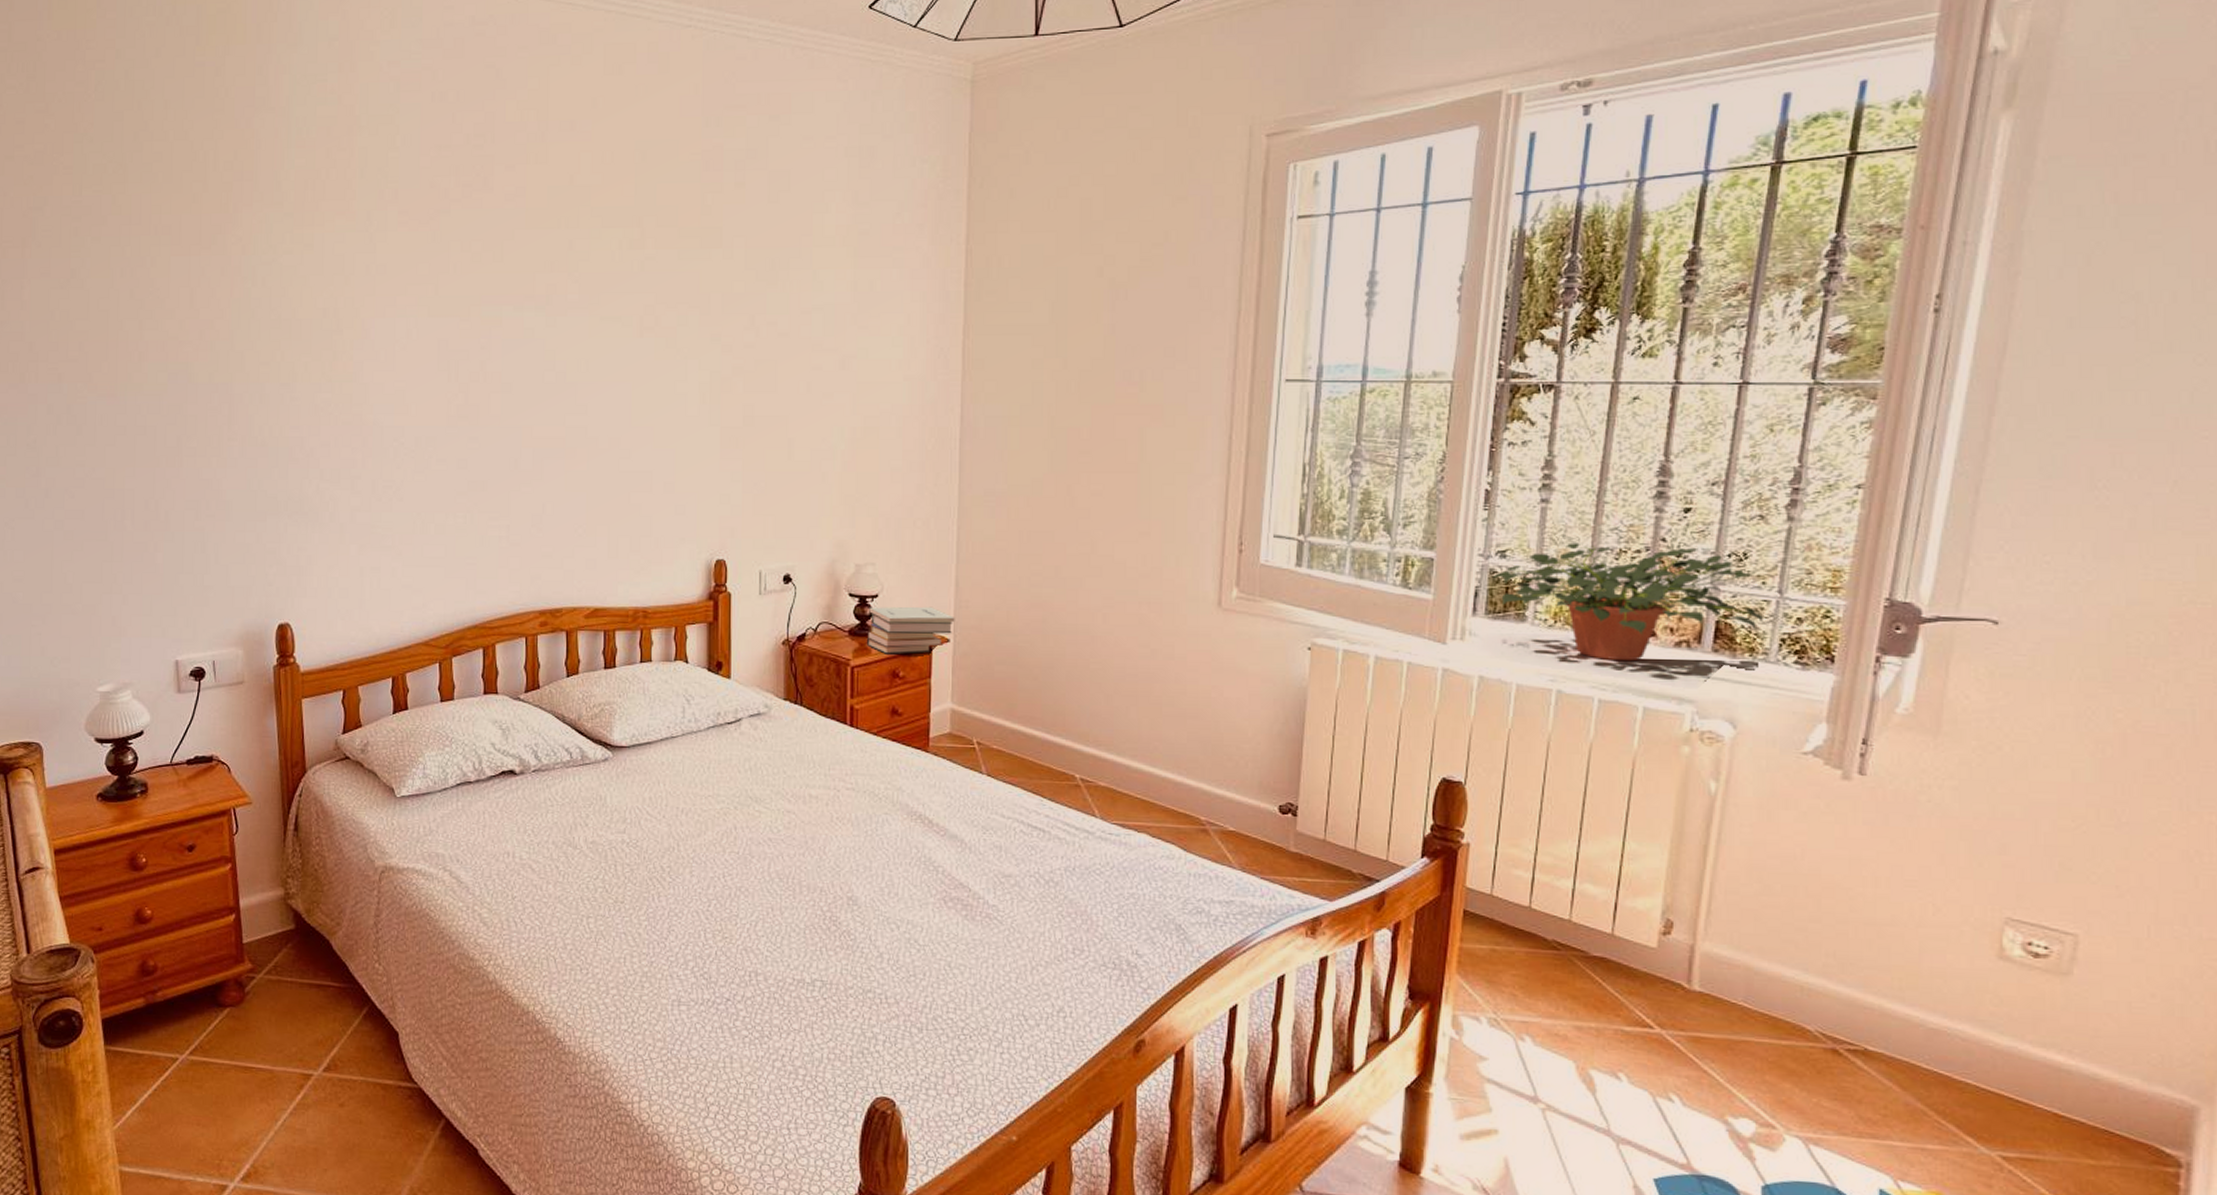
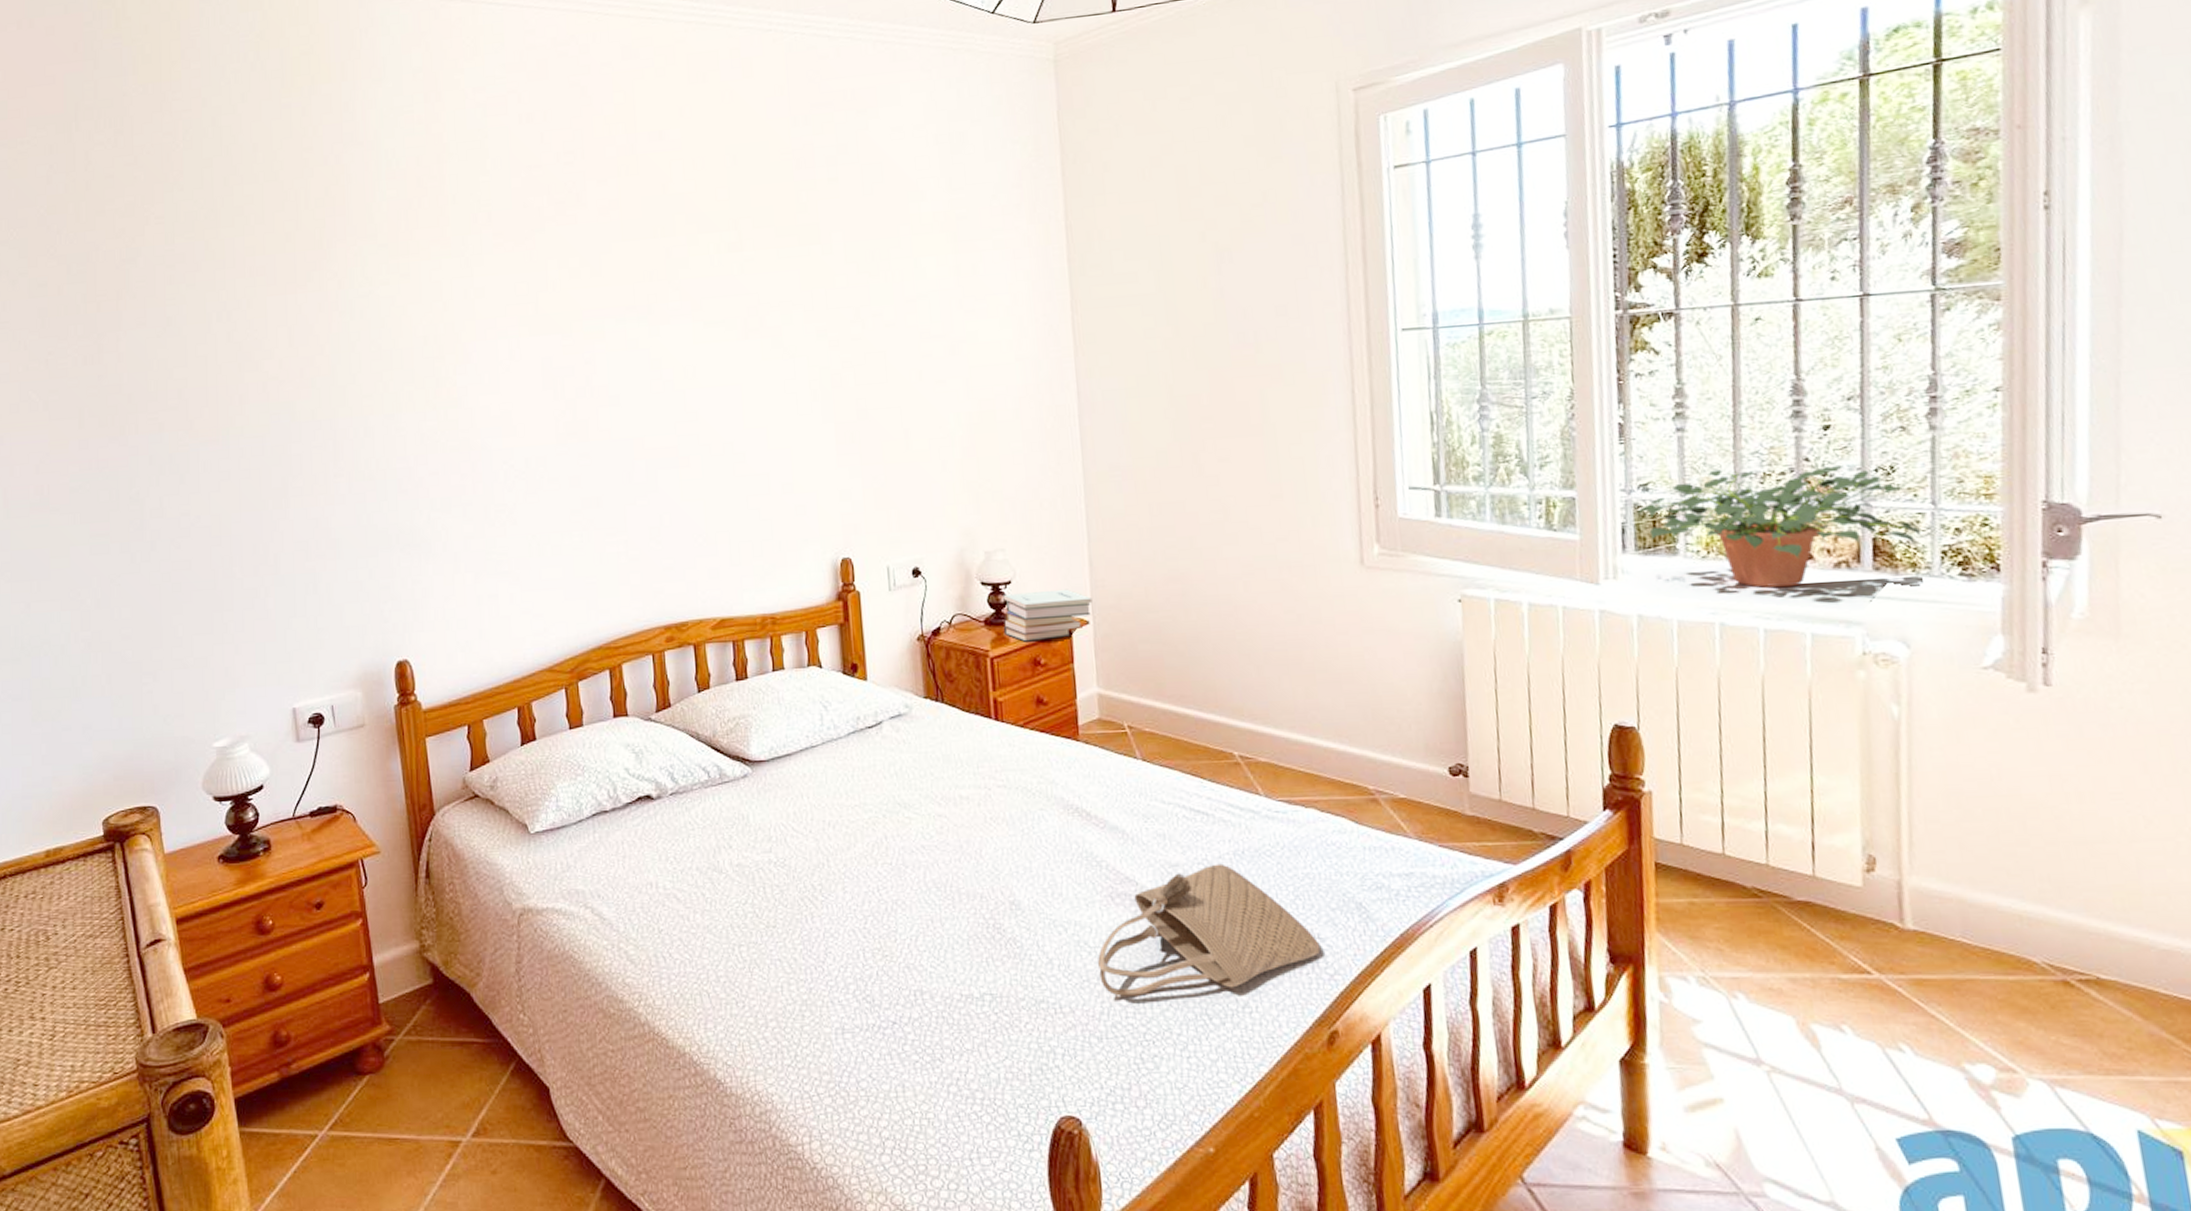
tote bag: none [926,877,1137,994] -> present [1098,863,1321,998]

